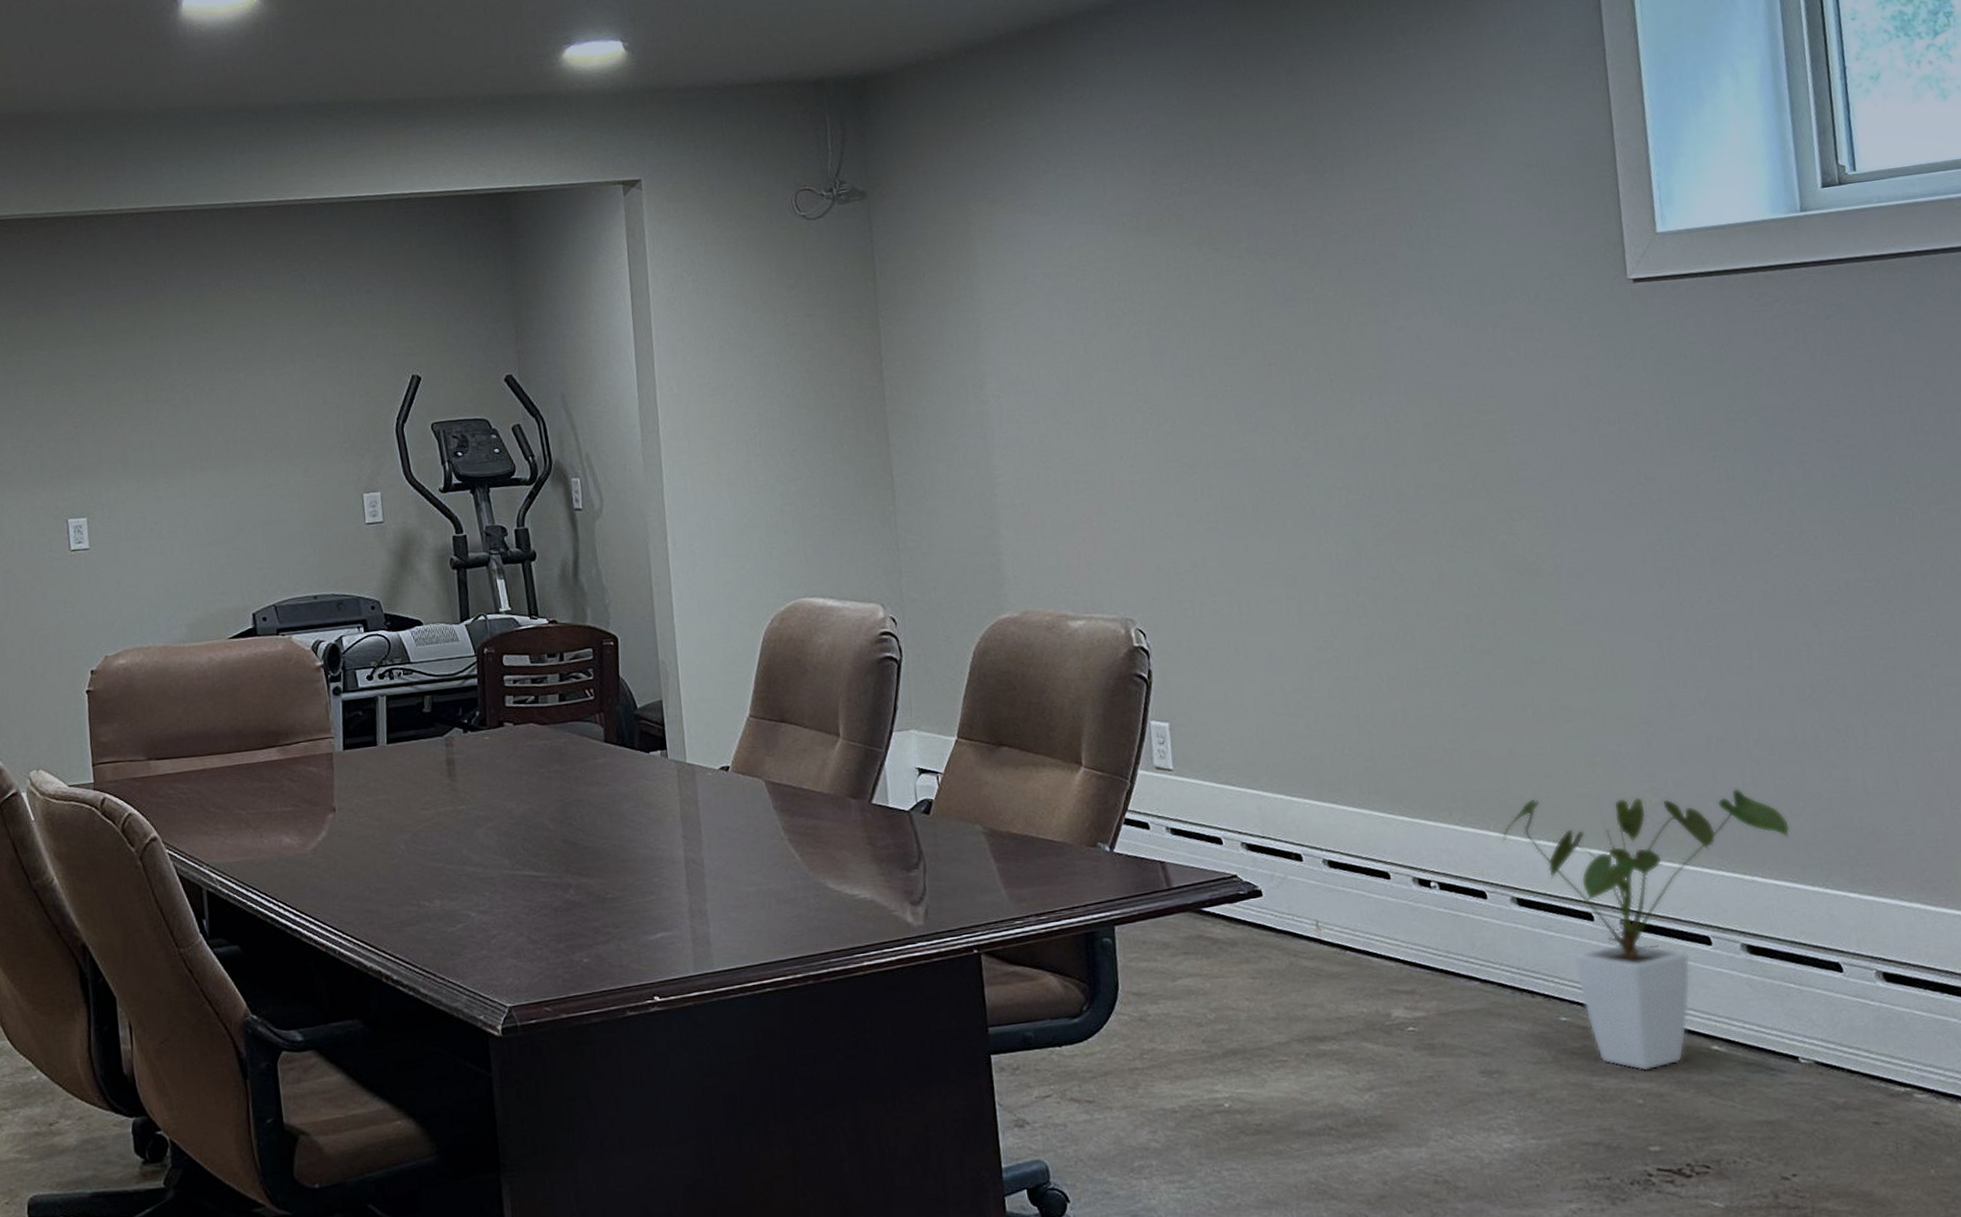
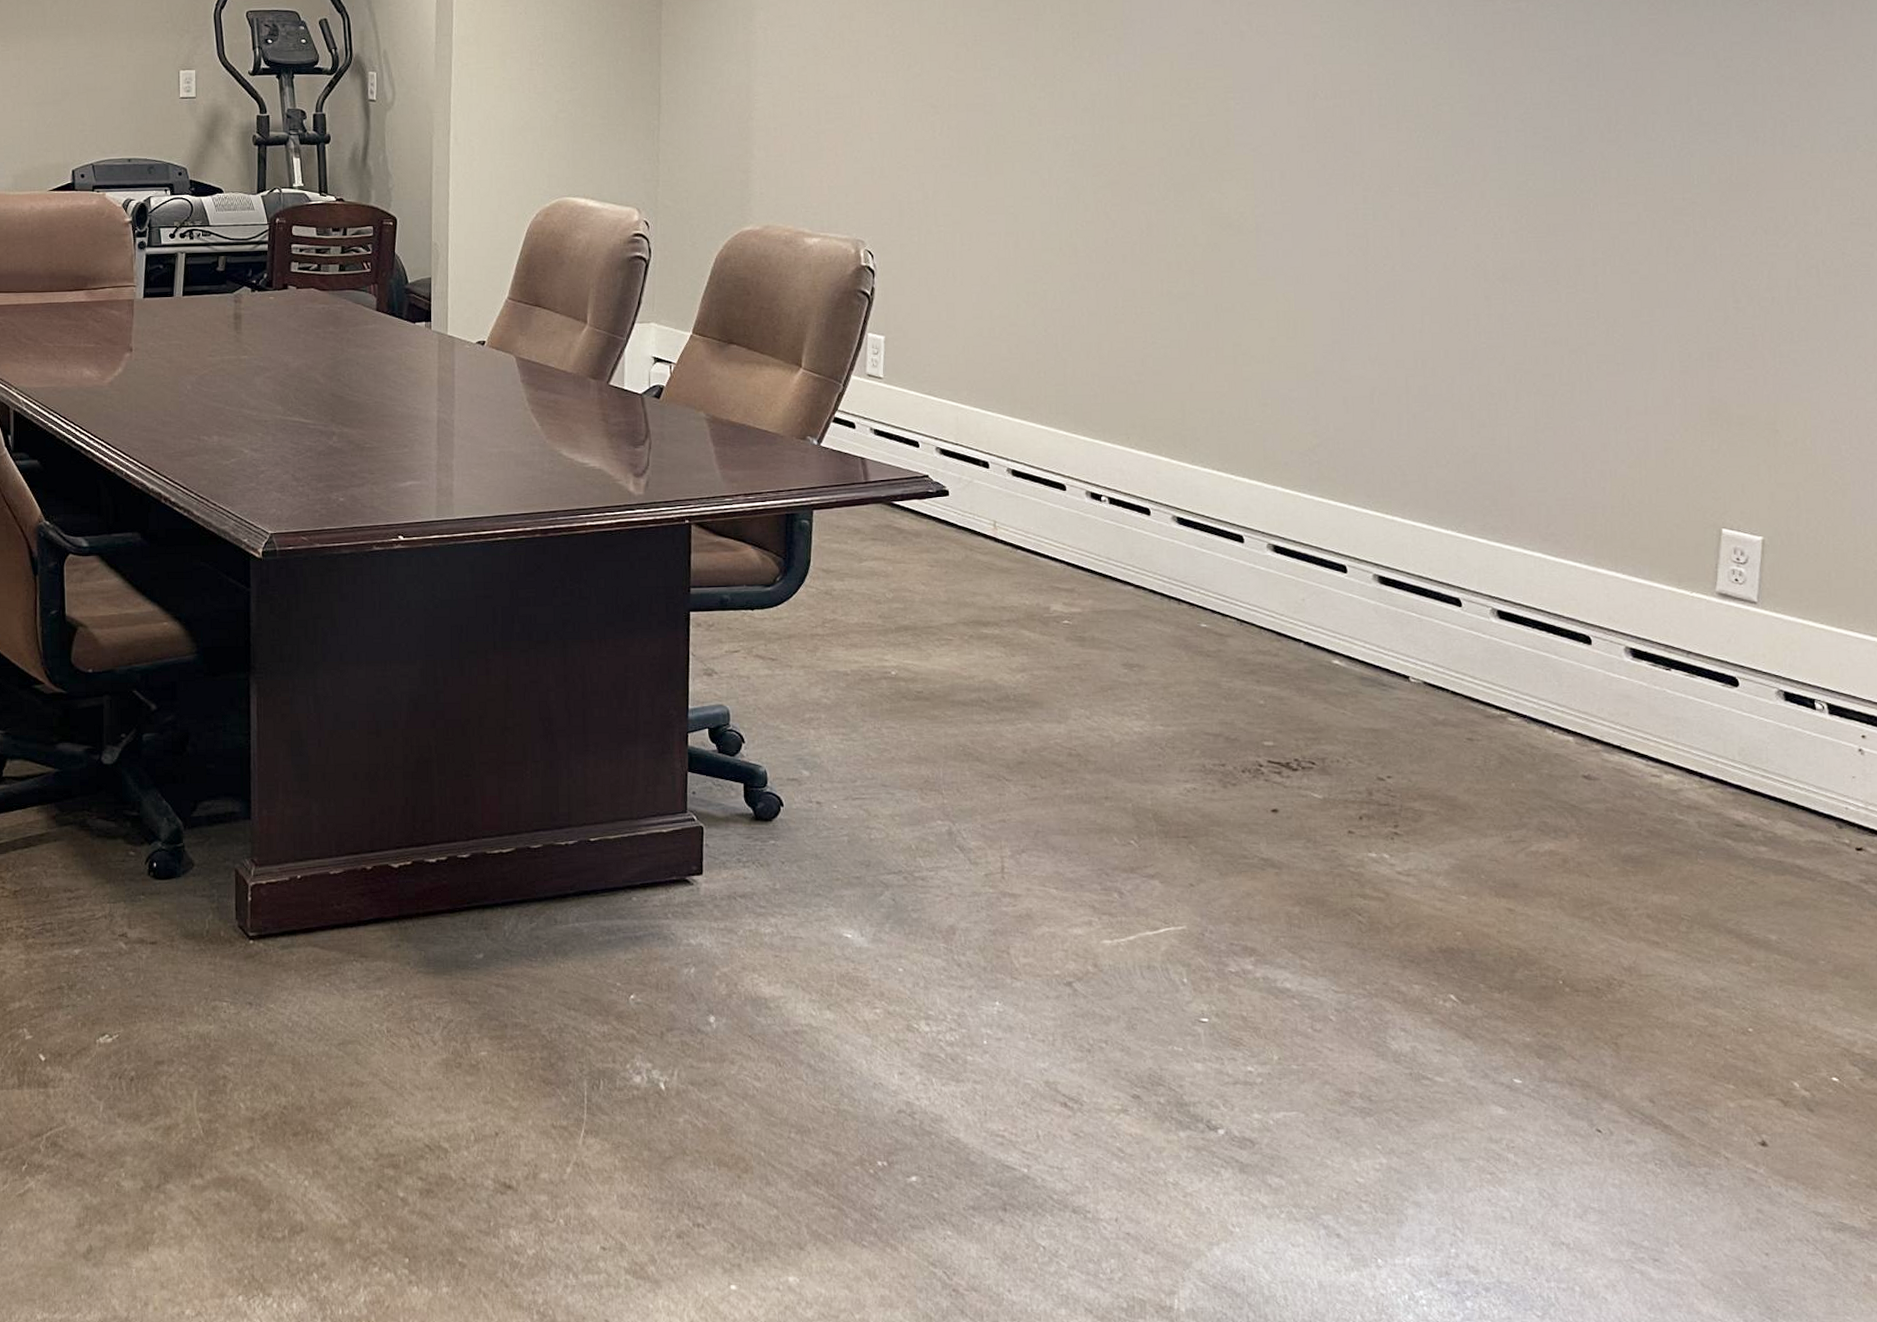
house plant: present [1502,788,1791,1071] -> none [1171,431,1435,676]

